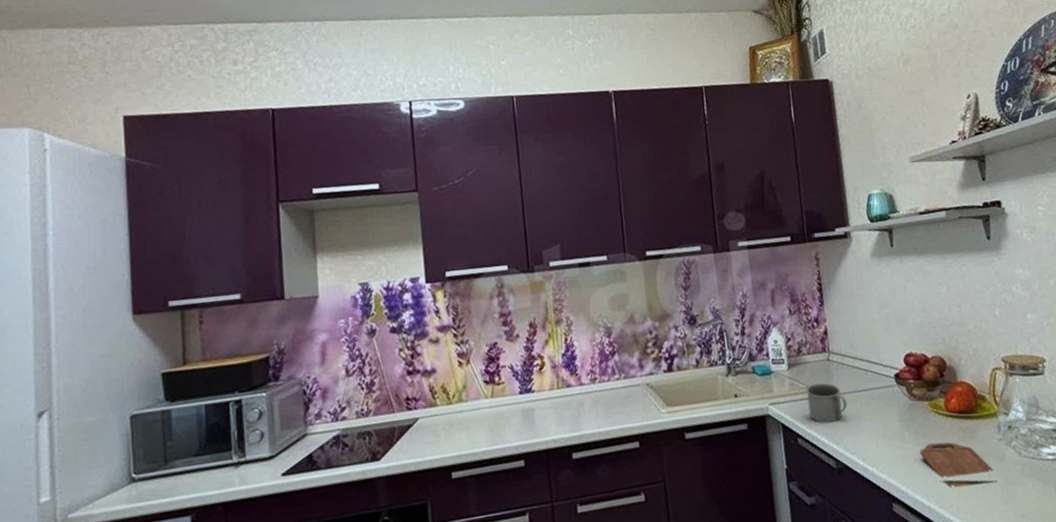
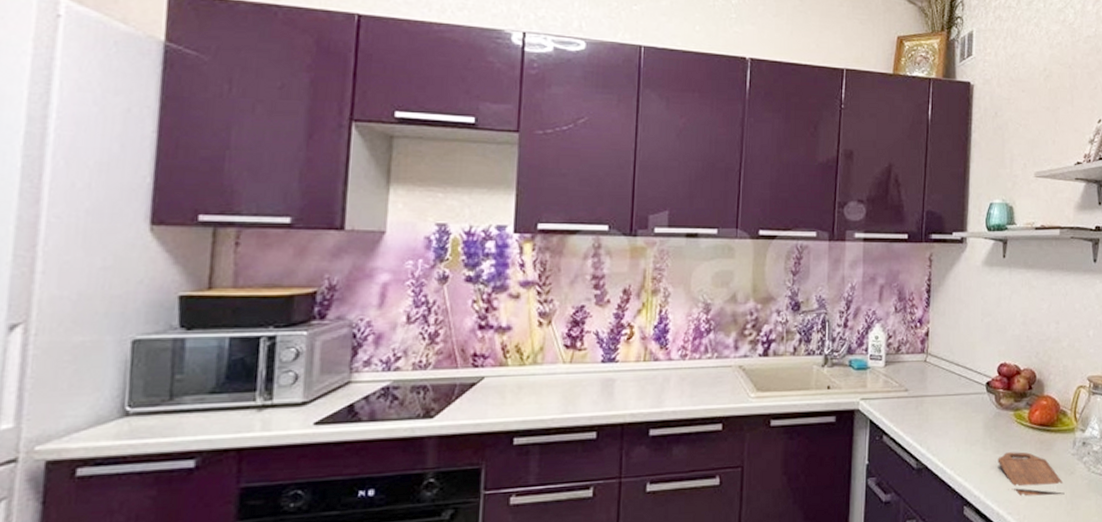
mug: present [806,382,848,423] -> none [898,383,937,423]

